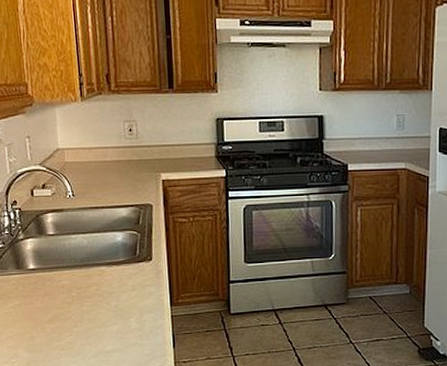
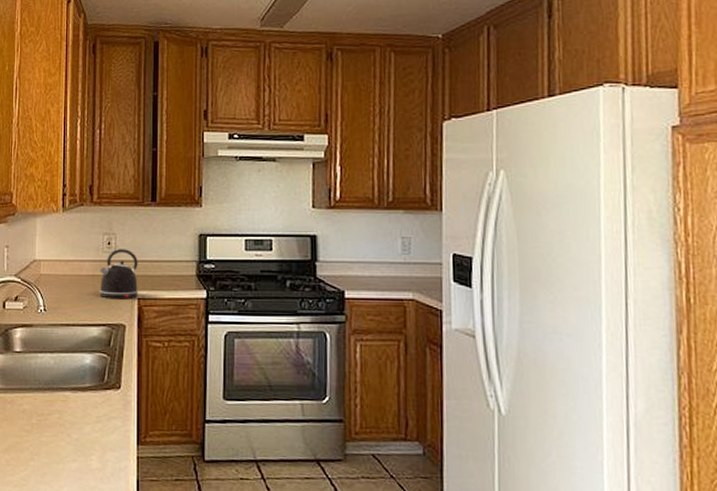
kettle: none [123,135,163,182] -> present [99,249,139,299]

